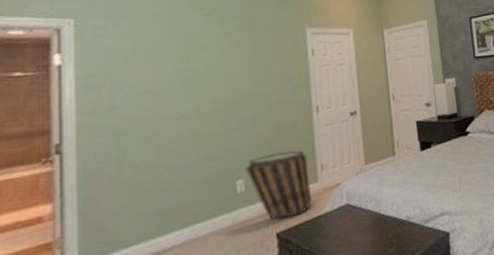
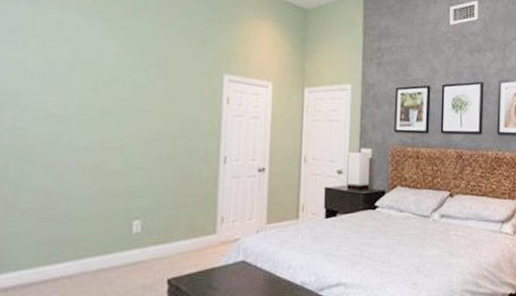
basket: present [244,150,312,220] -> none [143,197,209,266]

